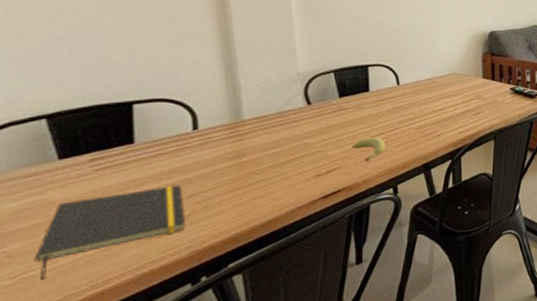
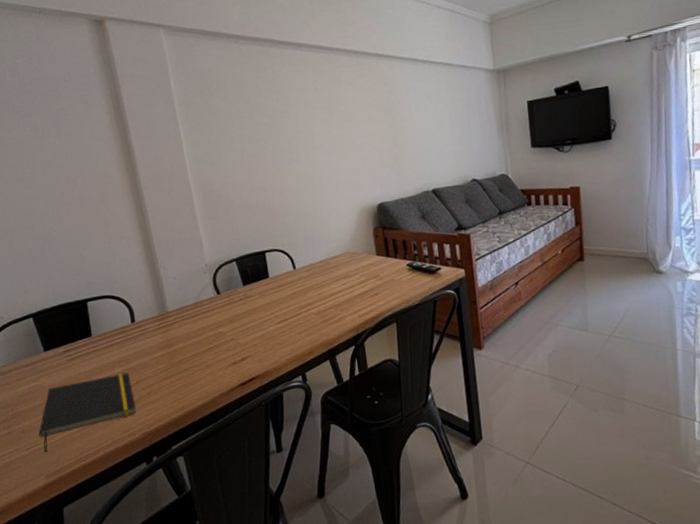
fruit: present [352,138,386,162] -> none [260,324,290,349]

